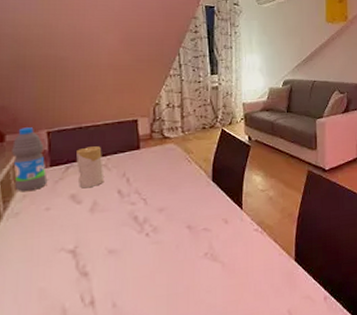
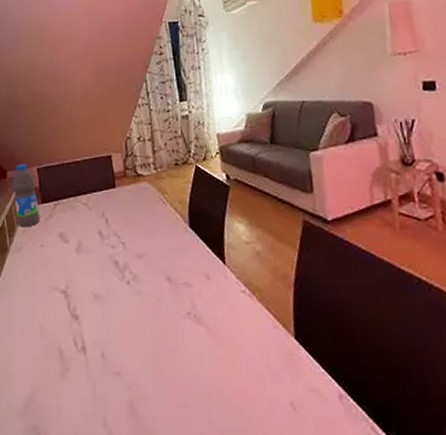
candle: present [76,146,105,189] -> none [61,184,86,227]

